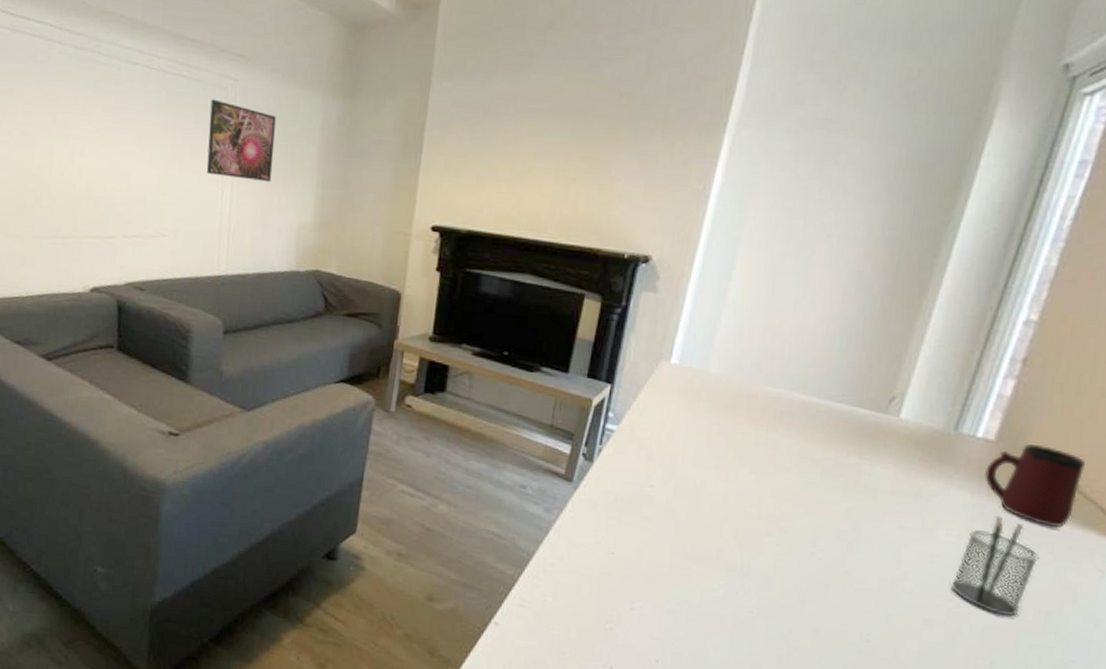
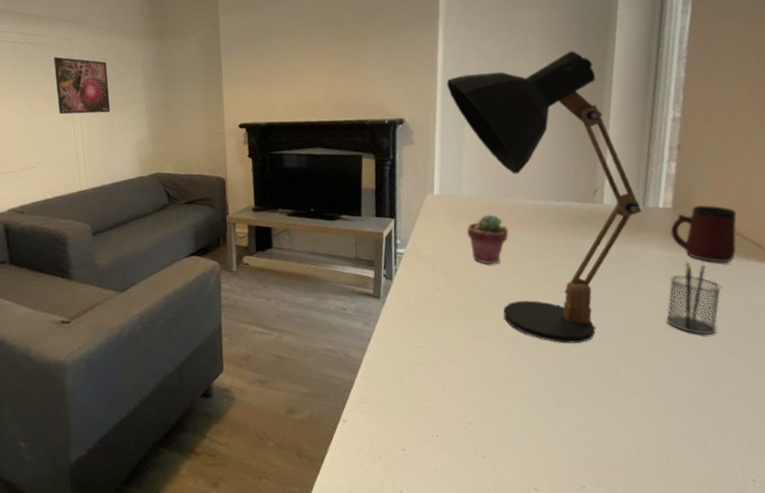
potted succulent: none [704,401,761,469] -> present [467,214,509,265]
desk lamp: none [718,204,952,591] -> present [446,51,642,344]

